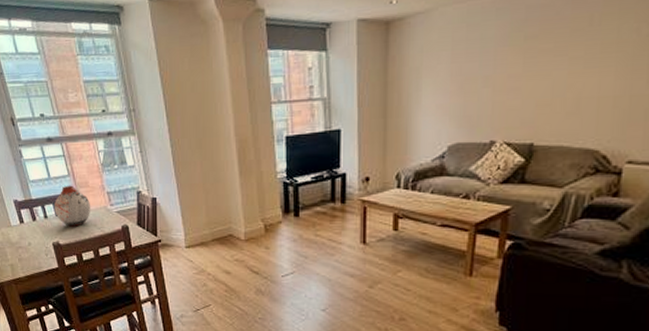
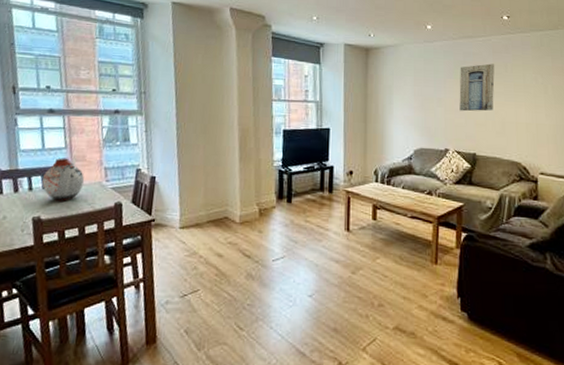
wall art: none [514,16,574,90] -> present [459,63,495,112]

